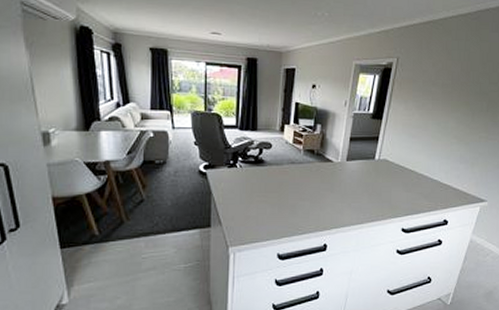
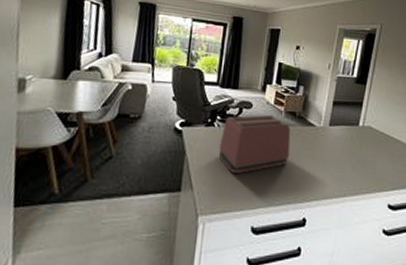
toaster: none [242,153,310,208] -> present [218,114,291,173]

